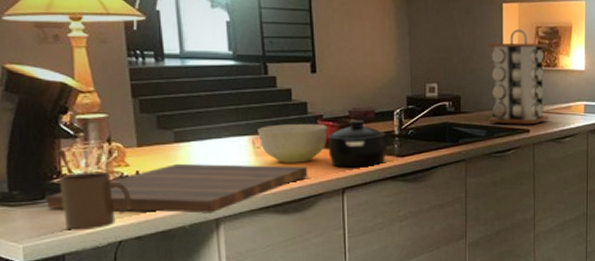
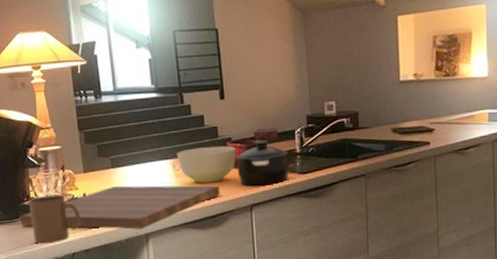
spice rack: present [487,28,549,125] -> none [383,39,451,138]

